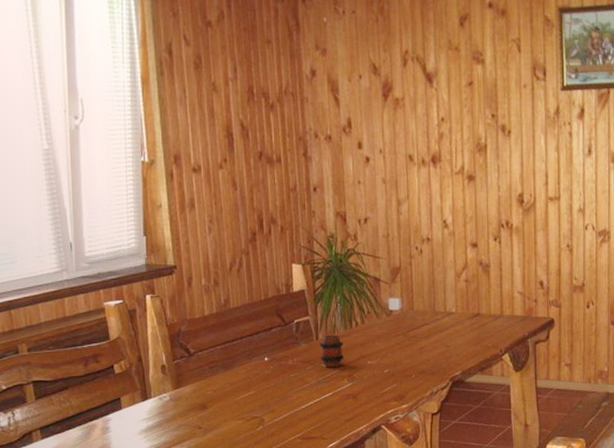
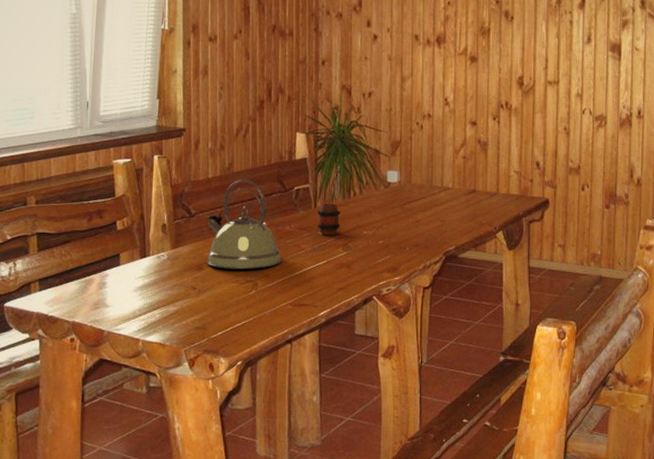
kettle: none [207,314,286,407] -> present [207,179,281,270]

